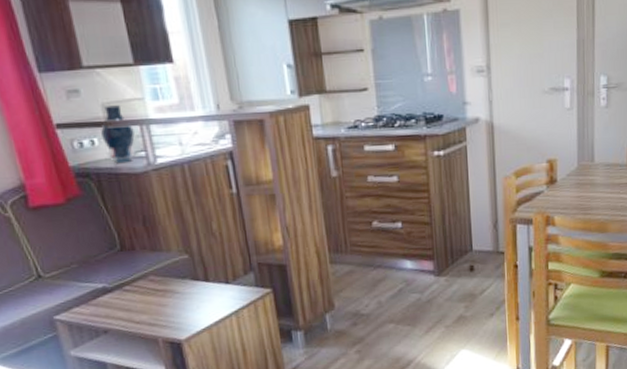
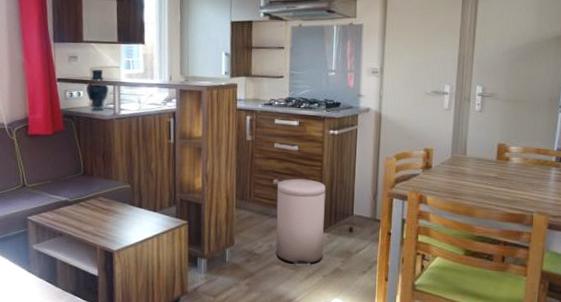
pedal bin: none [377,215,443,321] -> present [275,178,326,267]

